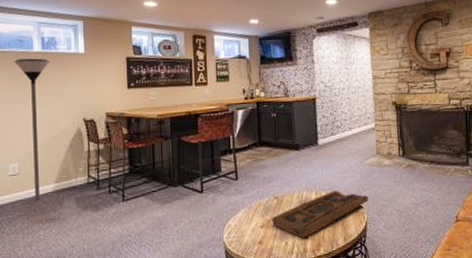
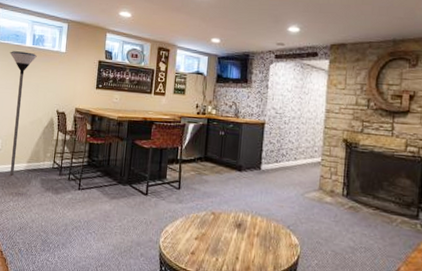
decorative tray: present [271,190,369,239] -> none [205,217,305,259]

